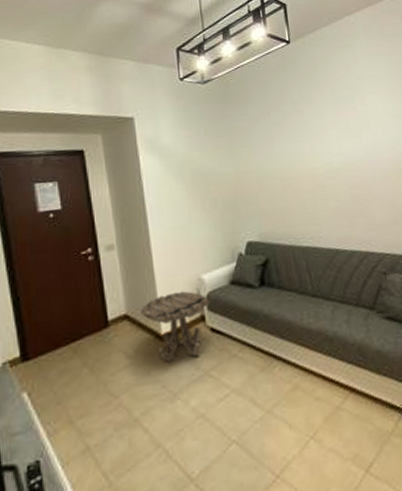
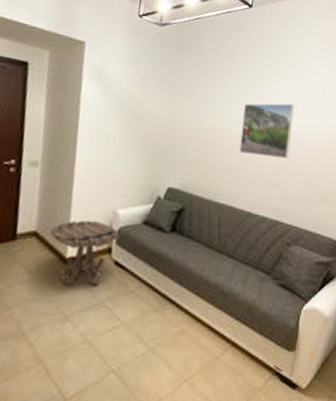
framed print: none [305,129,363,191] -> present [239,103,294,160]

